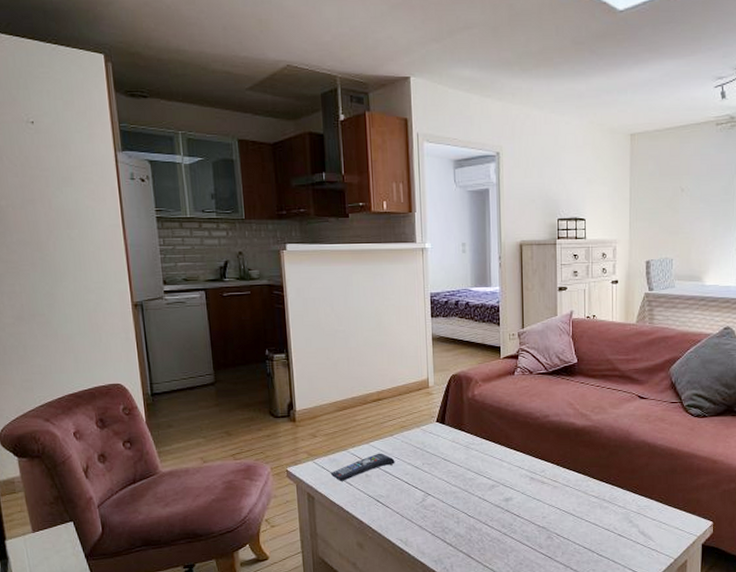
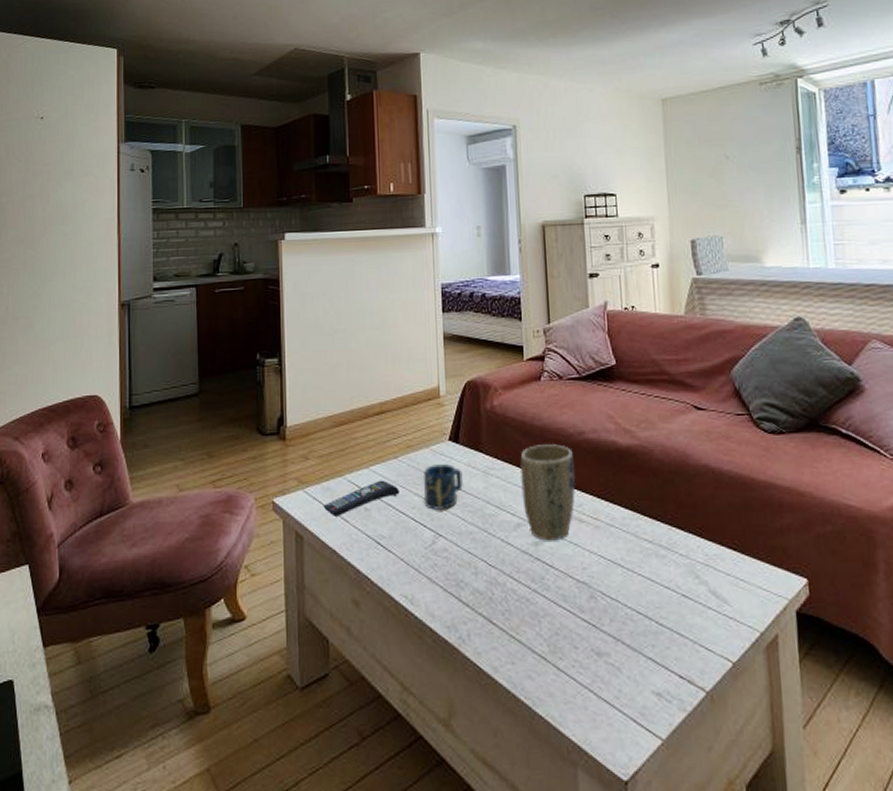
cup: none [415,440,448,475] -> present [424,464,463,510]
plant pot: none [495,425,539,498] -> present [520,444,575,541]

